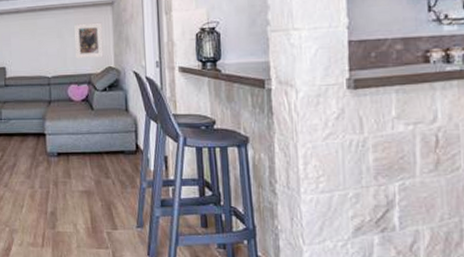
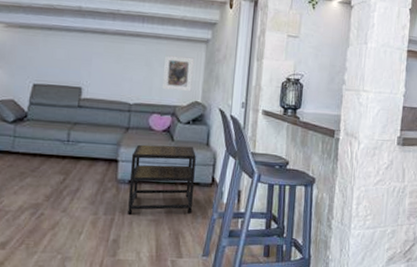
side table: none [56,114,121,187] -> present [127,144,196,215]

